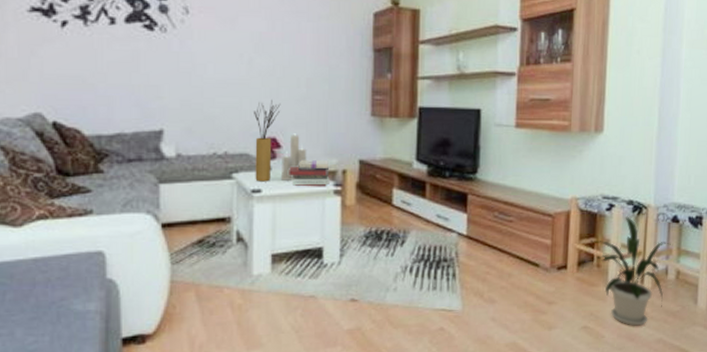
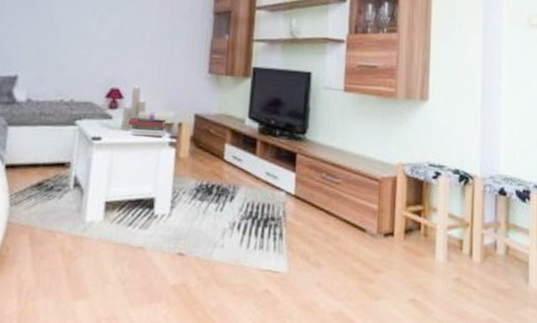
vase: present [254,100,281,182] -> none [96,54,126,130]
house plant: present [590,216,673,326] -> none [417,185,501,303]

